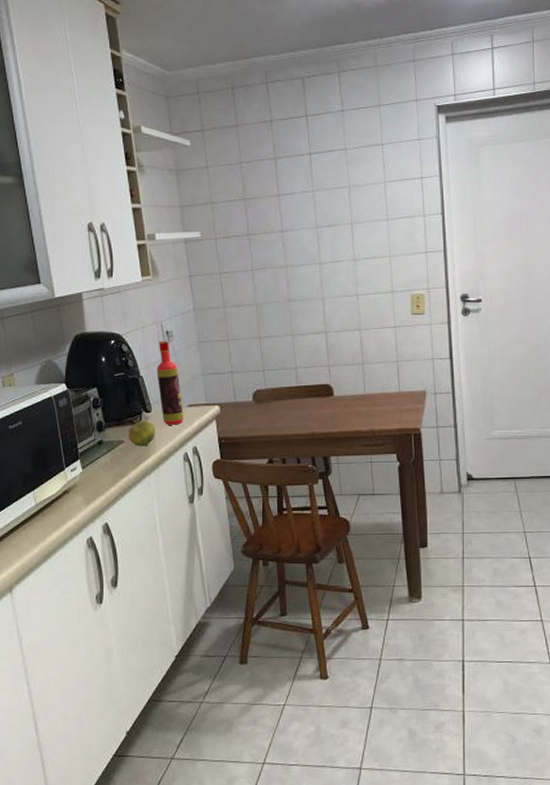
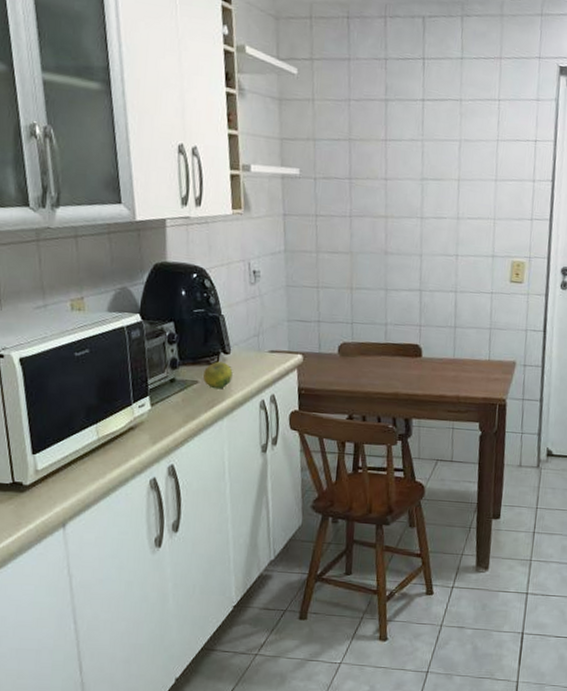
bottle: present [157,340,184,425] -> none [239,279,264,370]

